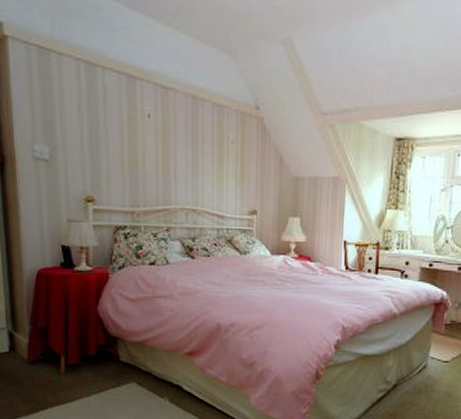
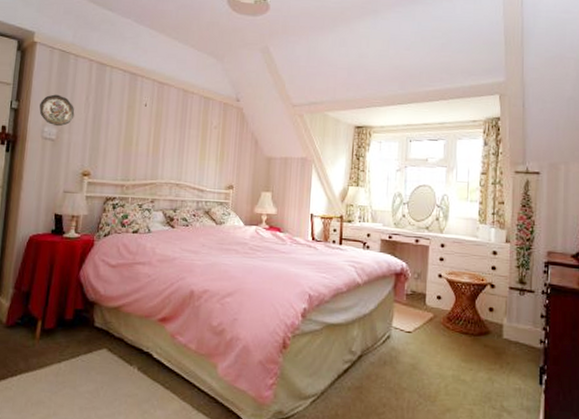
decorative plate: none [24,104,67,144] -> present [39,94,75,127]

